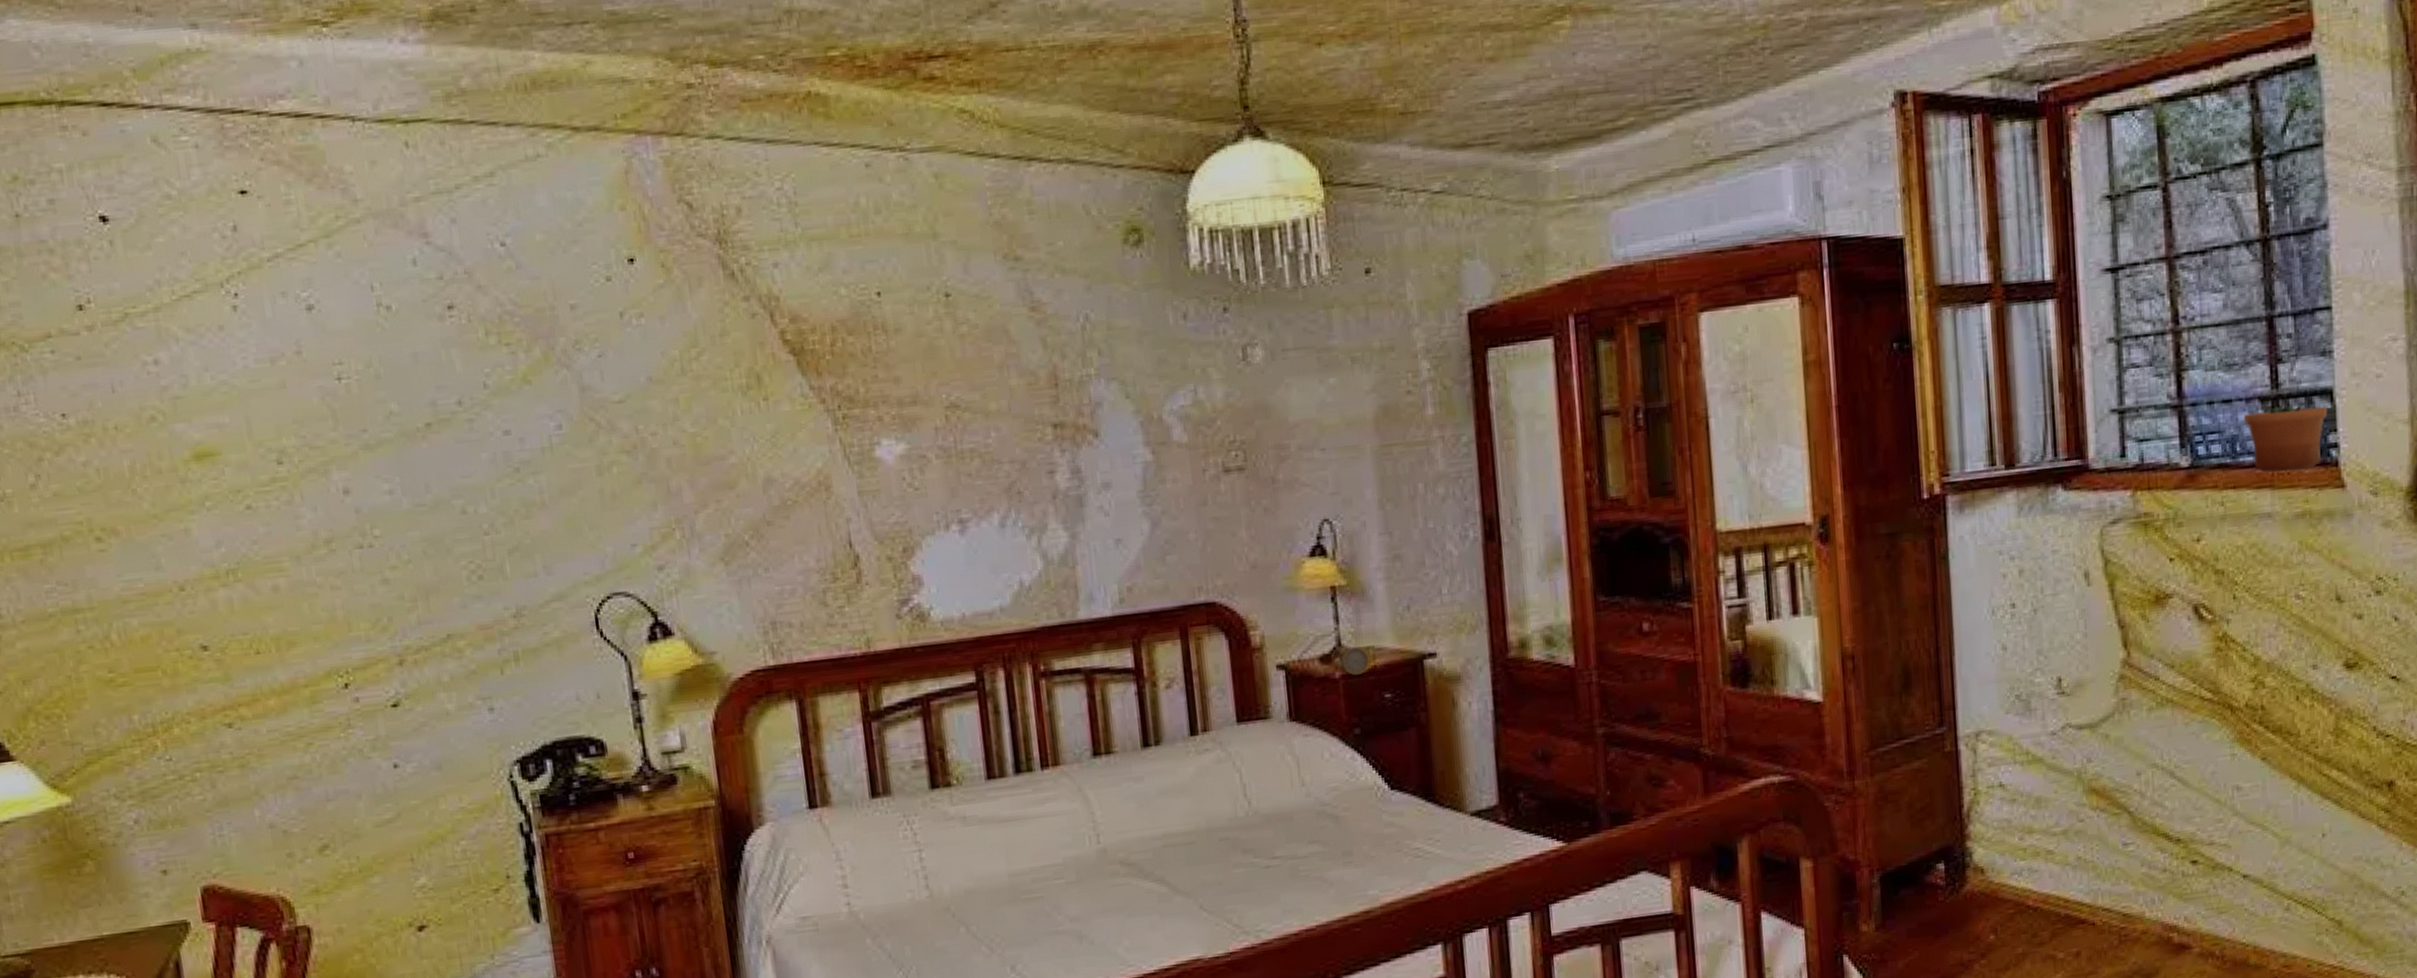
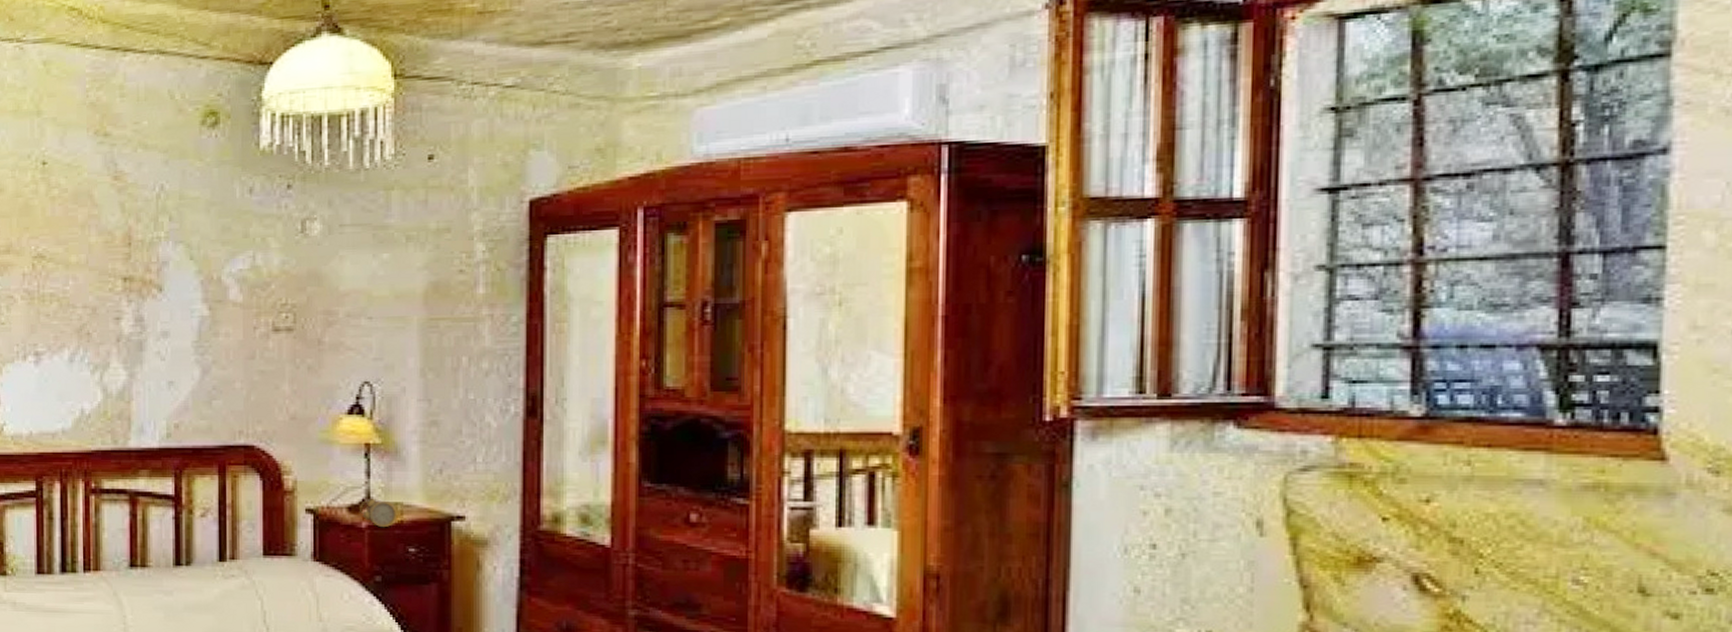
planter: present [2243,404,2328,473] -> none [1511,357,1647,434]

